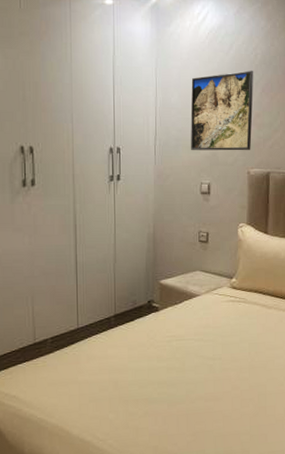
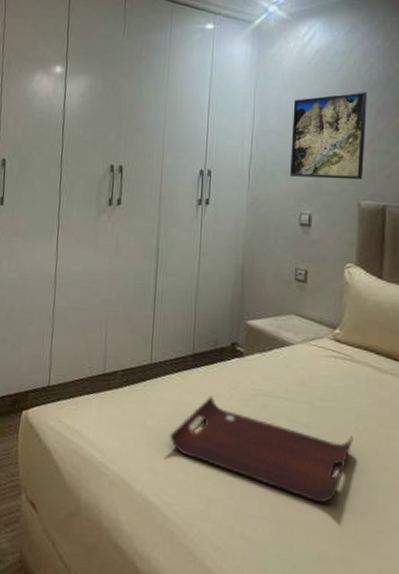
serving tray: none [100,347,247,415] -> present [170,395,353,504]

